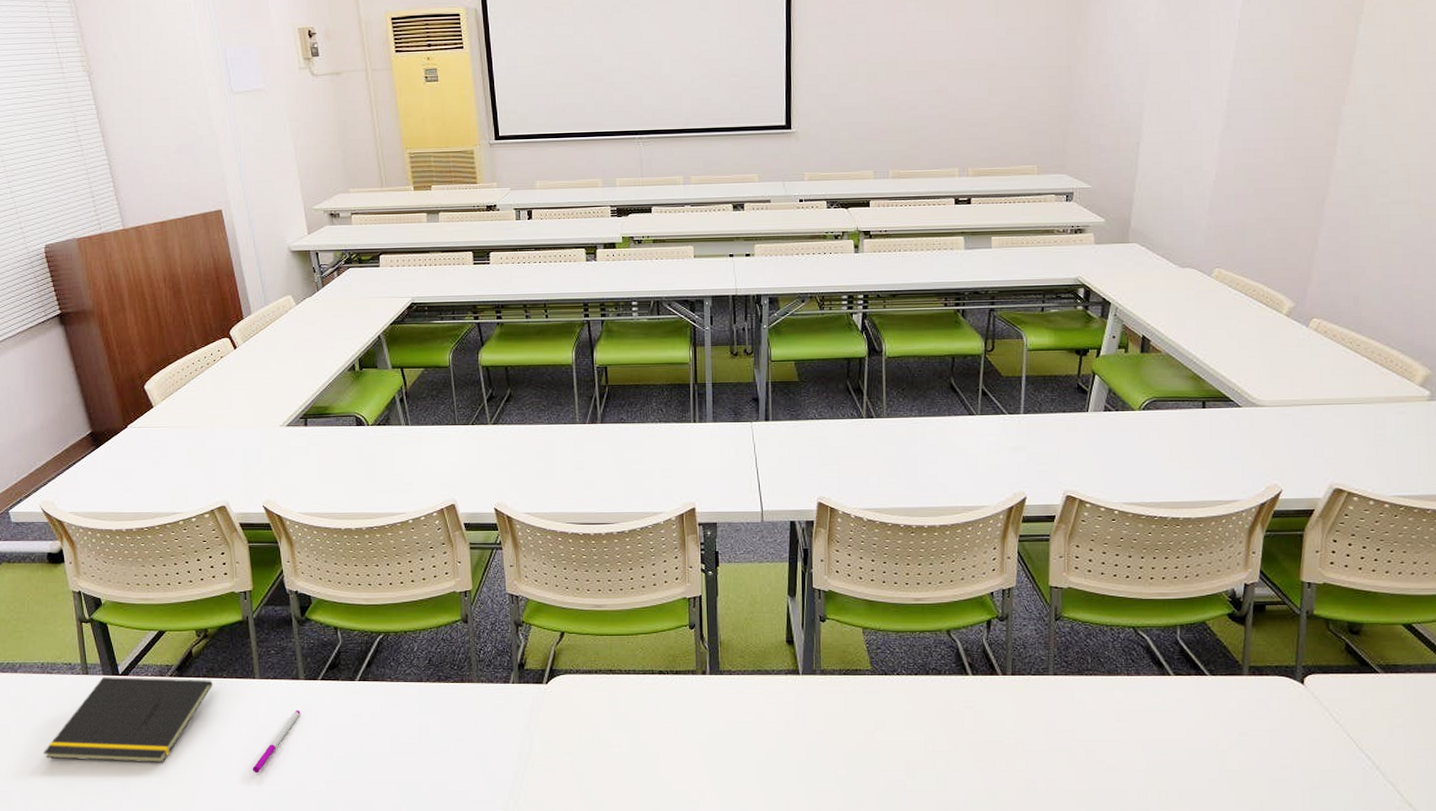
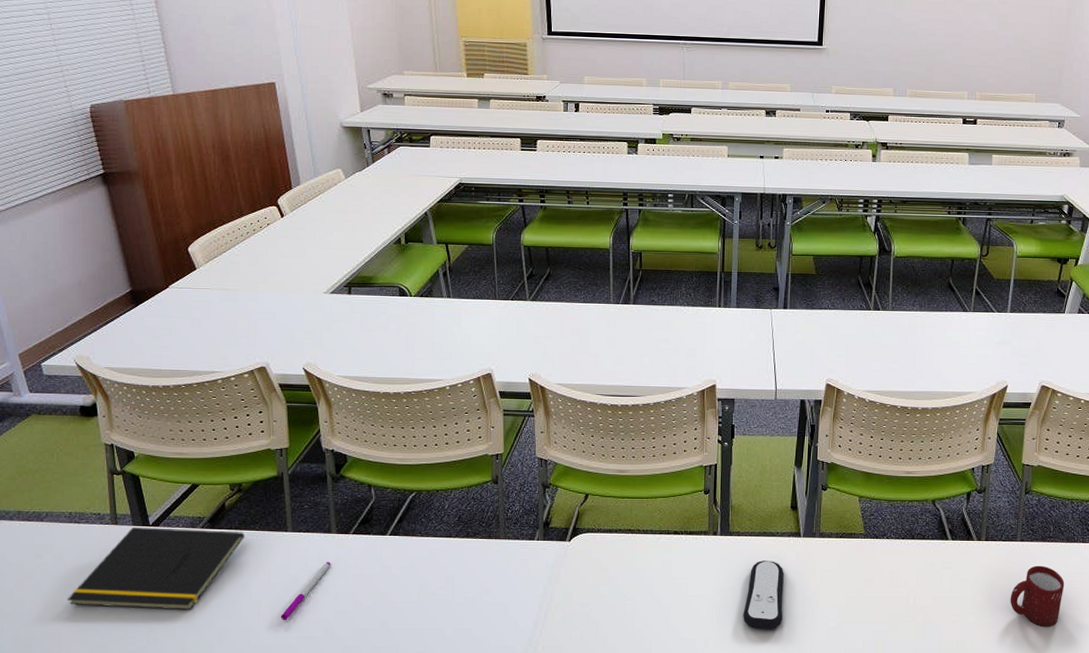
remote control: none [740,702,784,779] -> present [743,561,784,629]
cup: none [1045,703,1109,773] -> present [1010,565,1065,626]

